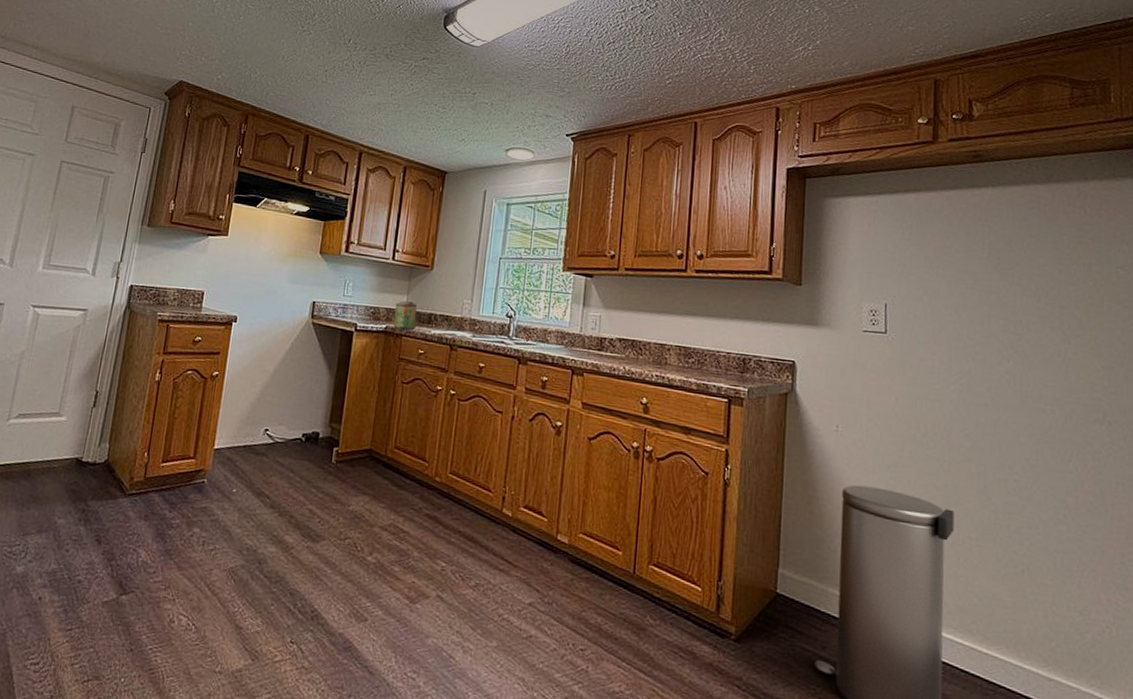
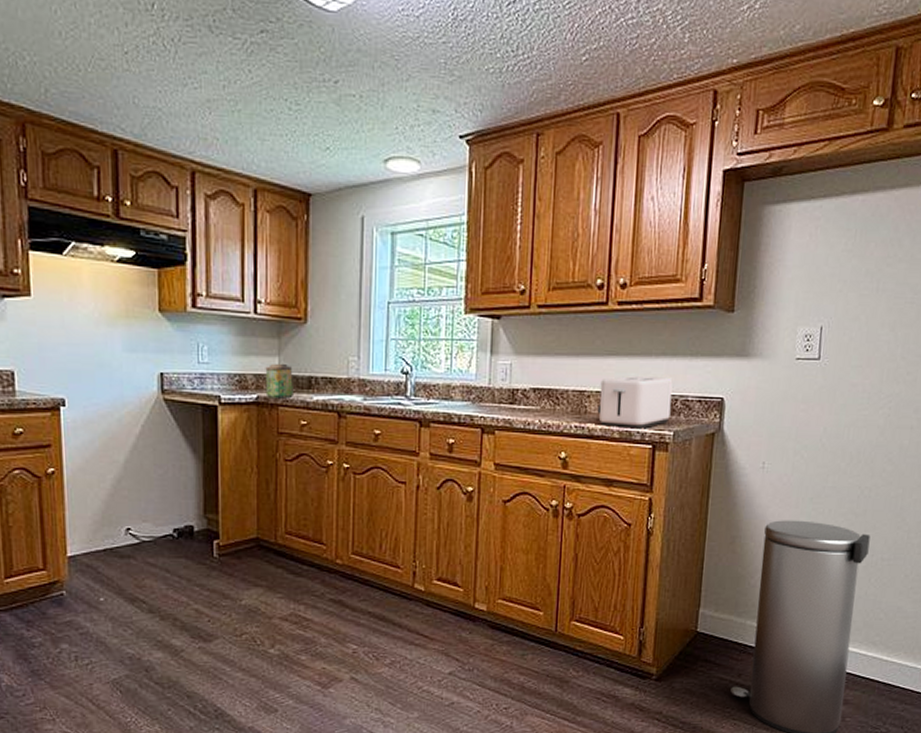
toaster: none [676,334,746,384] -> present [597,375,673,429]

